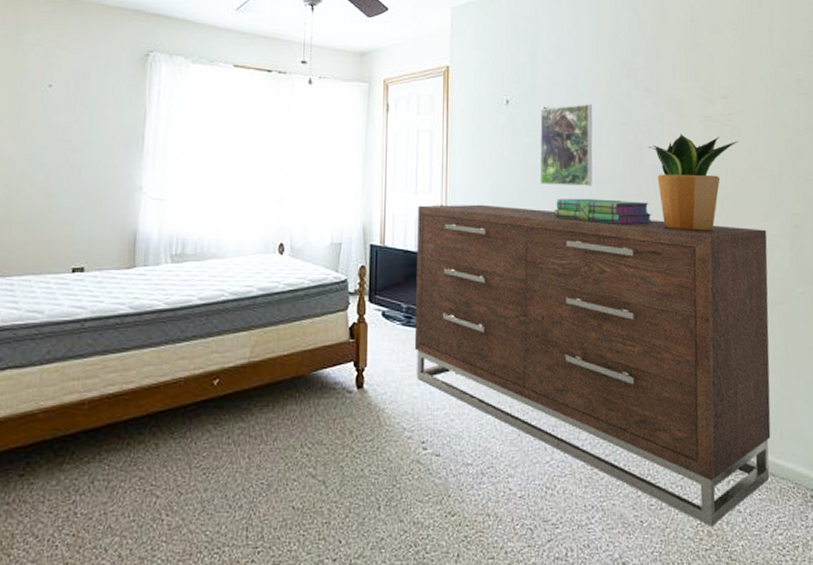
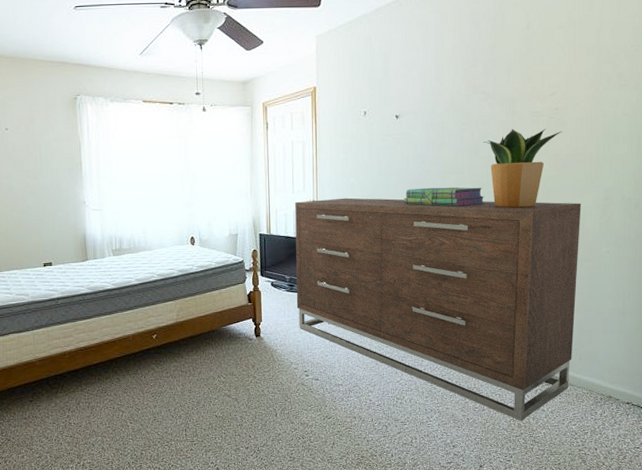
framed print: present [539,104,593,186] -> none [392,110,437,179]

